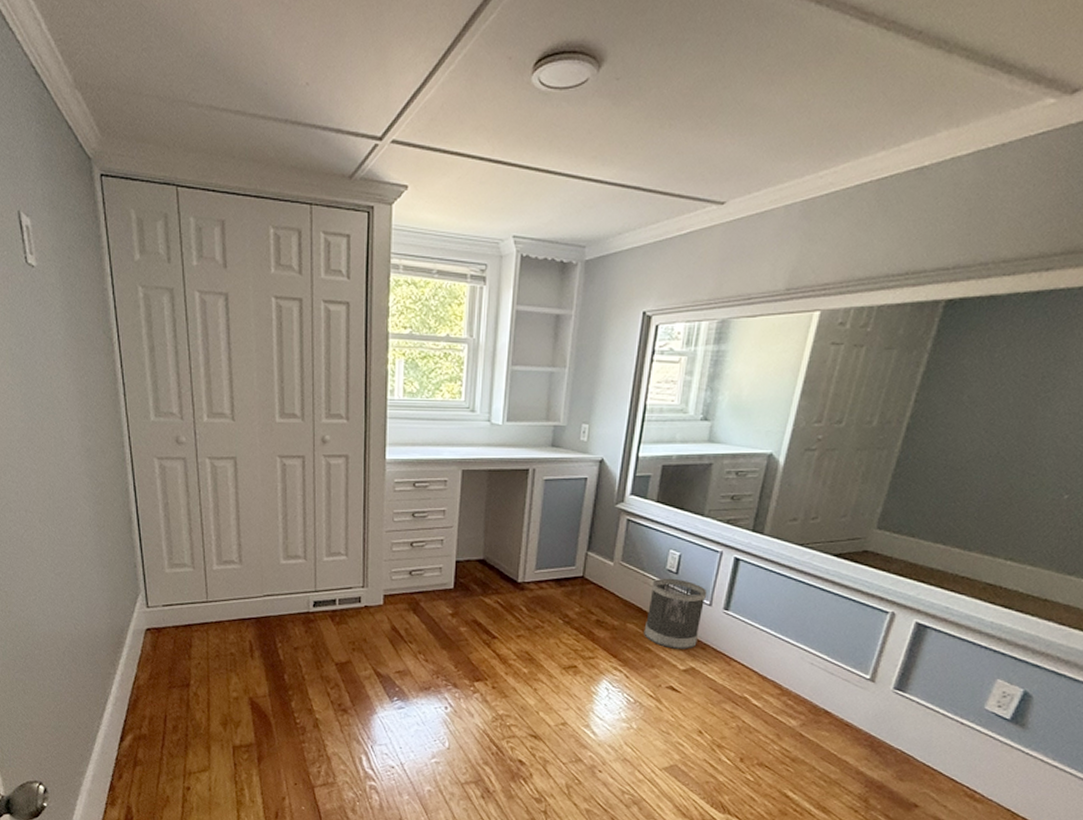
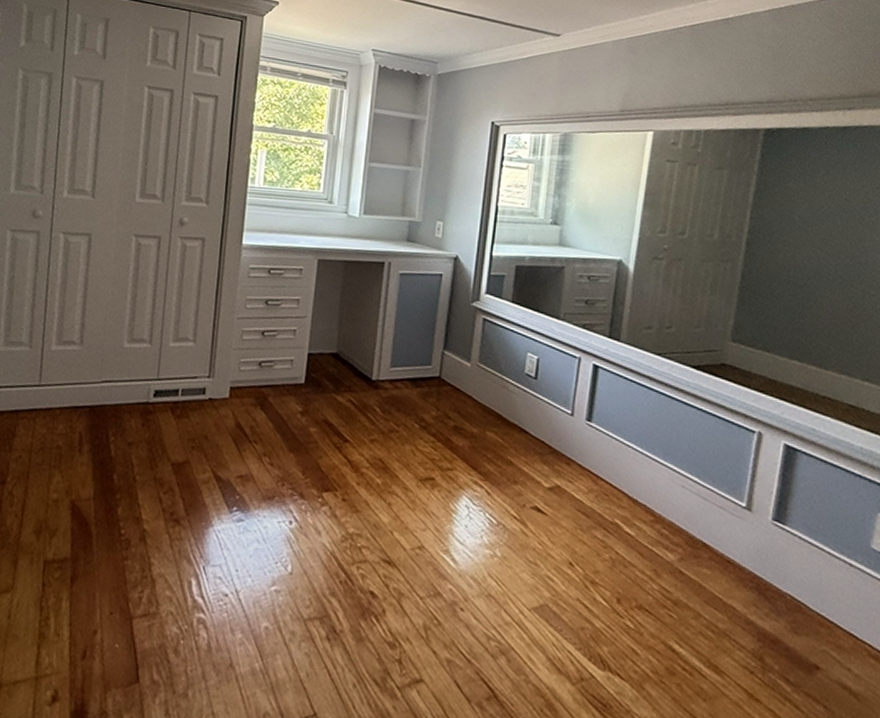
wastebasket: present [644,578,707,649] -> none [505,382,568,464]

